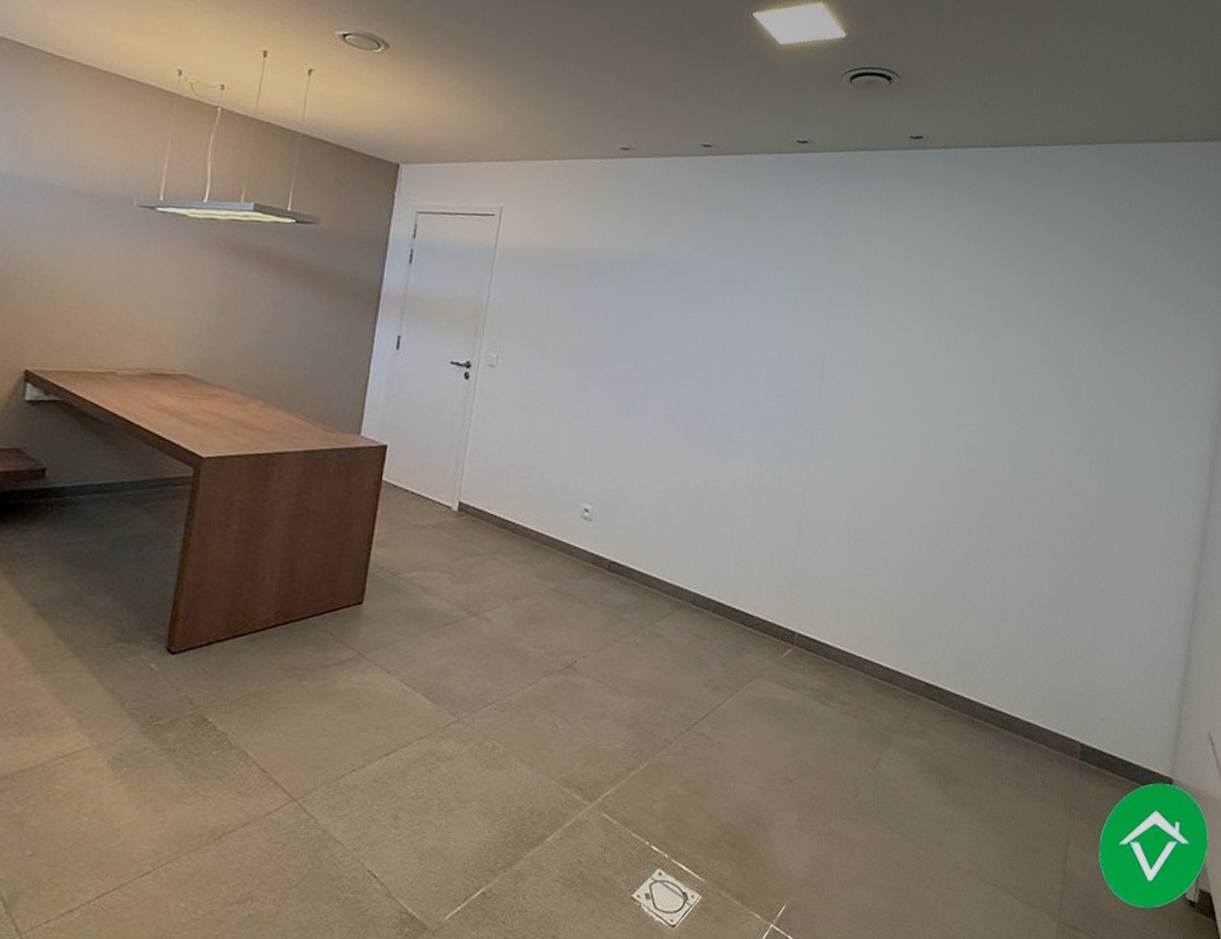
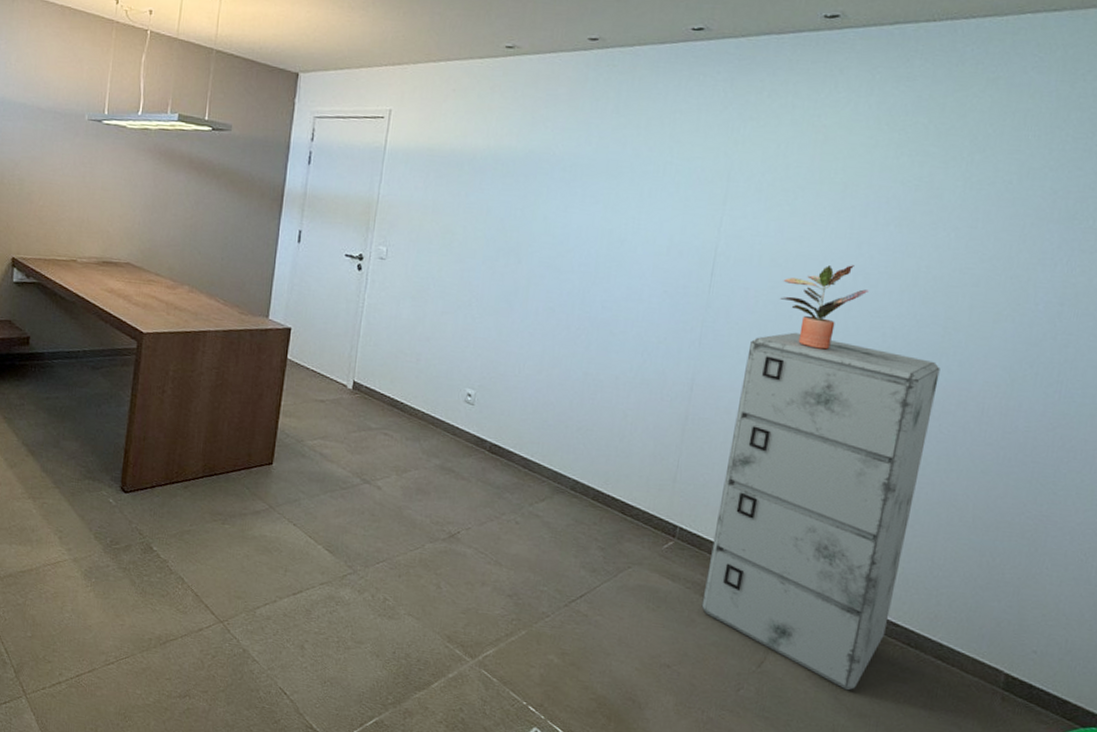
filing cabinet: none [820,431,1017,781] -> present [701,332,940,691]
potted plant: none [882,366,956,449] -> present [780,265,869,351]

